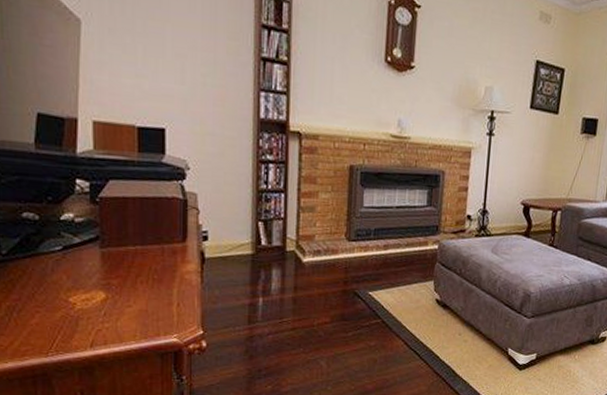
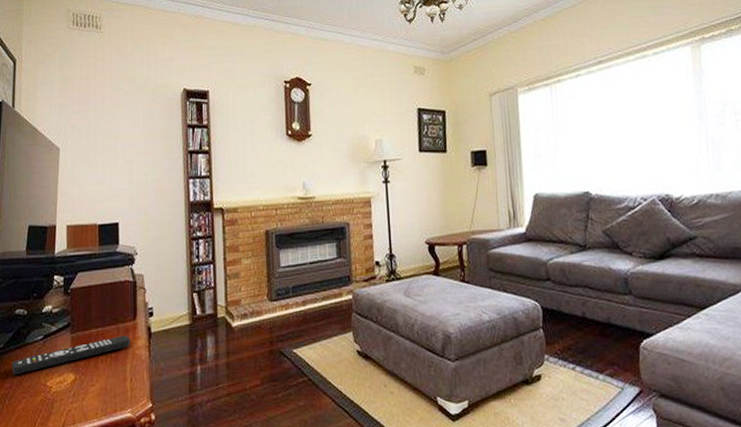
remote control: none [20,257,179,287] -> present [12,335,131,375]

